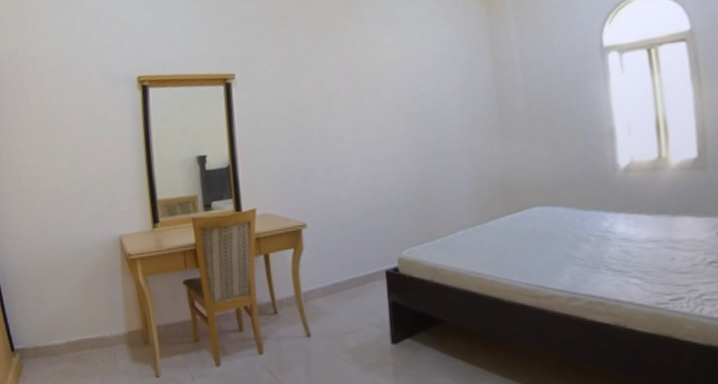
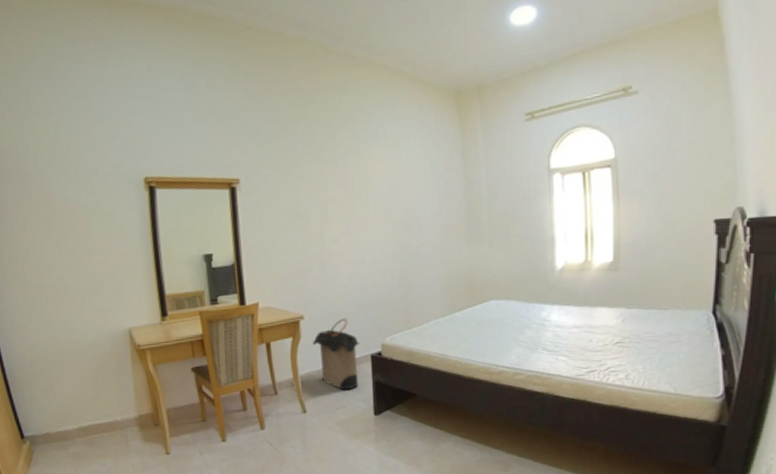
laundry hamper: none [317,227,373,312] -> present [313,318,360,390]

